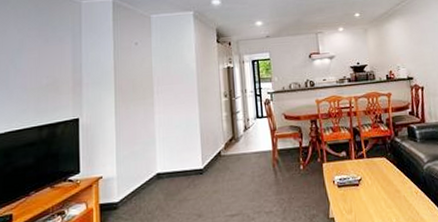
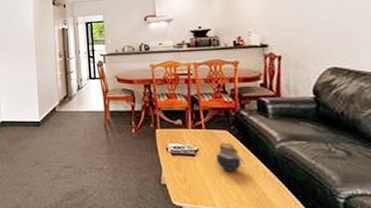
jar: none [376,168,400,196] -> present [215,142,244,172]

